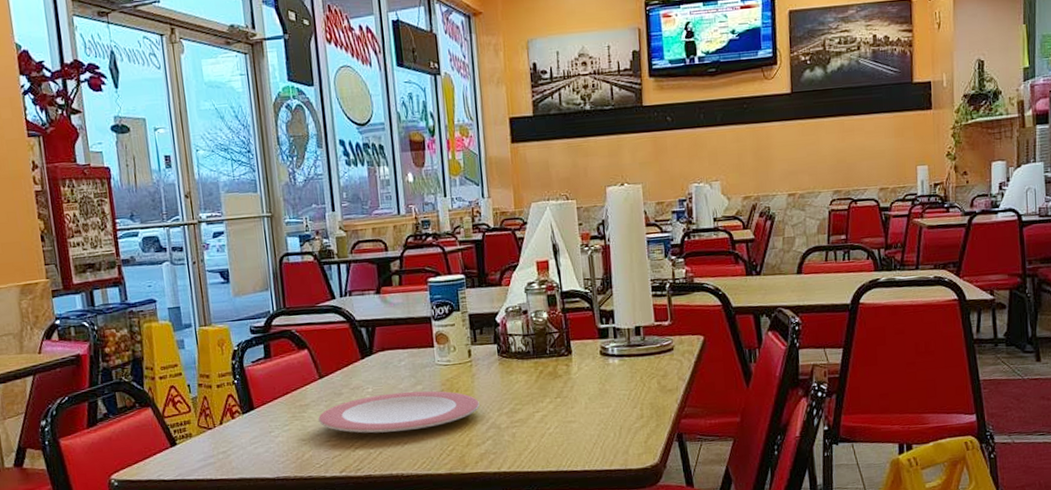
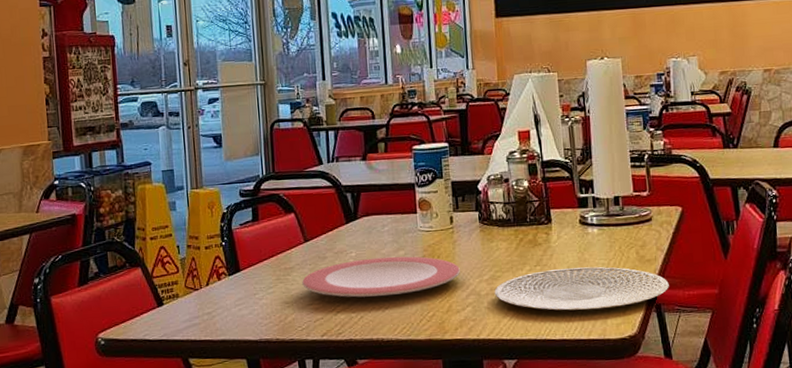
plate: none [514,397,691,442] -> present [494,266,669,311]

